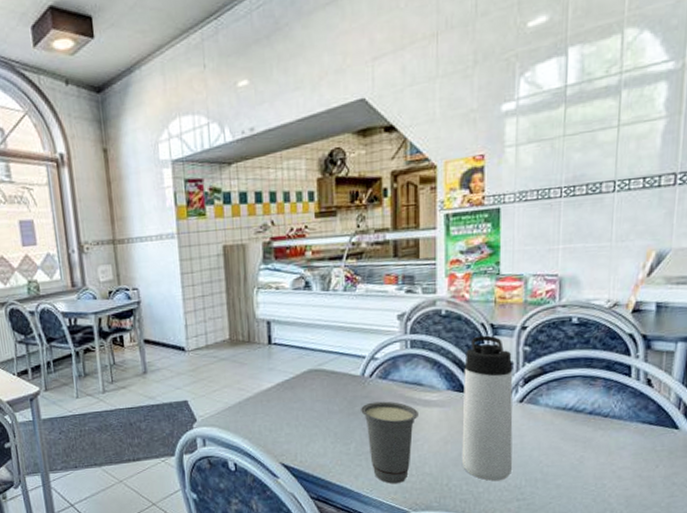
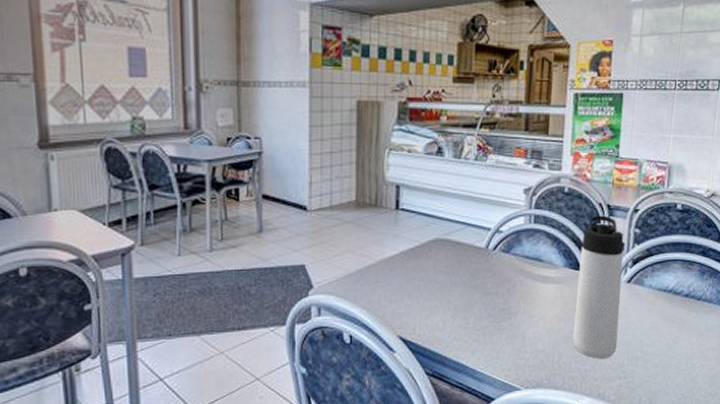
cup: present [361,401,418,484] -> none [482,275,537,360]

